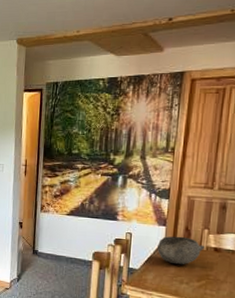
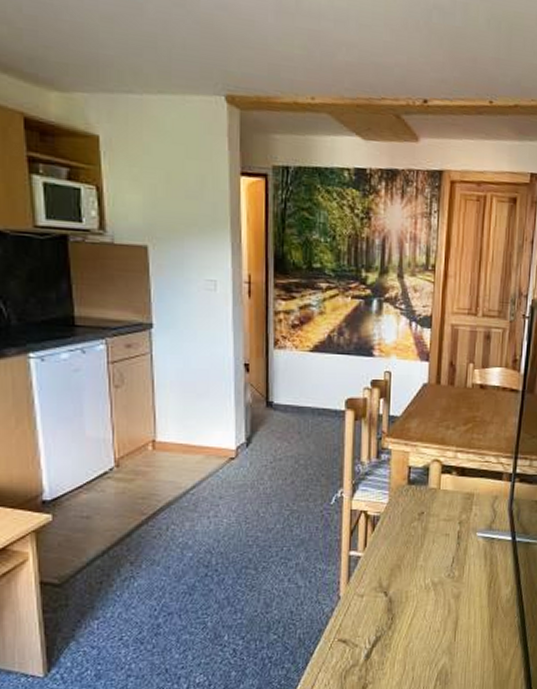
bowl: present [156,236,204,265] -> none [420,373,470,407]

